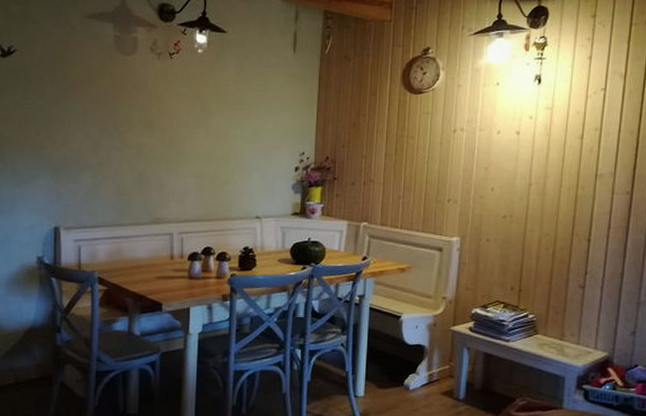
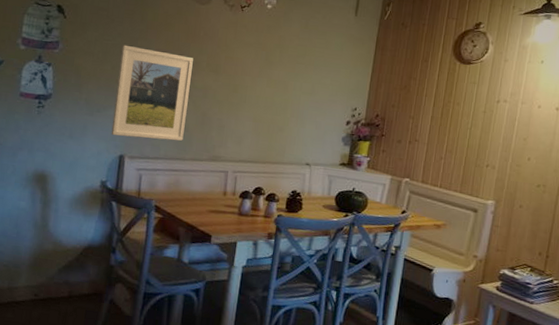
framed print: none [42,107,123,207] -> present [111,44,193,141]

